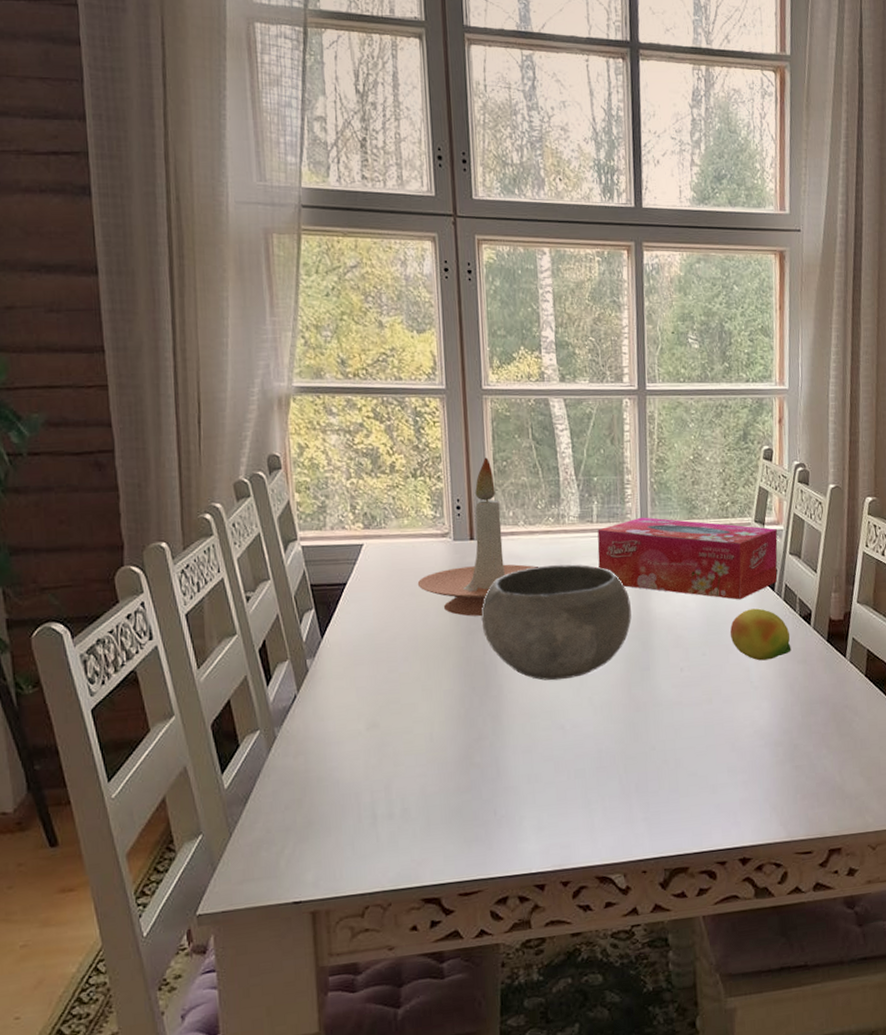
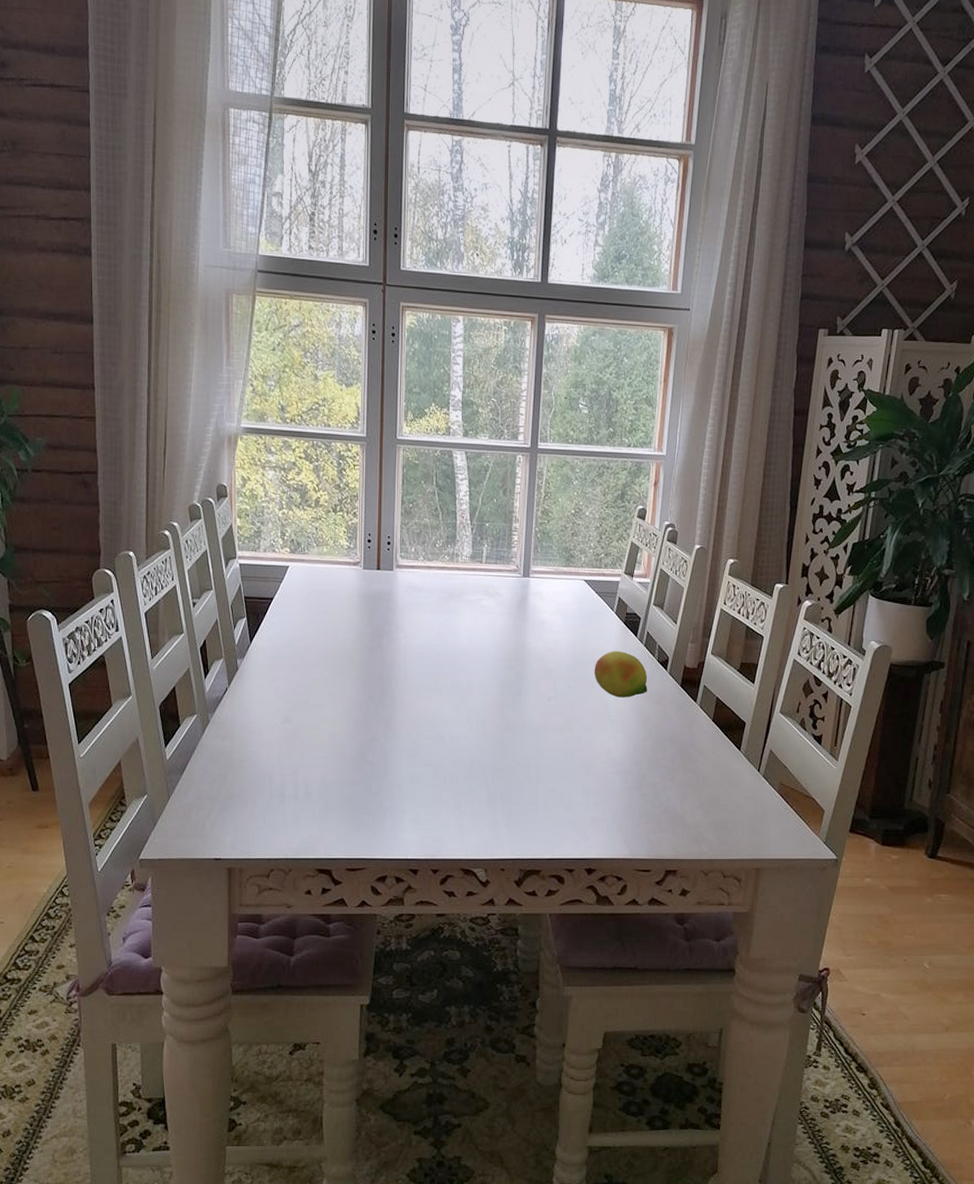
candle holder: present [417,457,538,617] -> none [331,499,433,637]
bowl: present [481,564,632,681] -> none [381,598,509,697]
tissue box: present [597,517,778,600] -> none [484,561,645,642]

